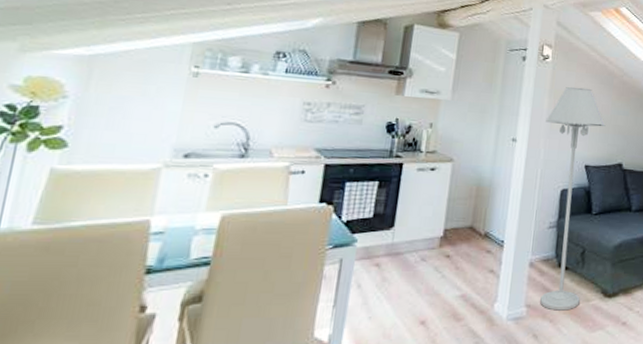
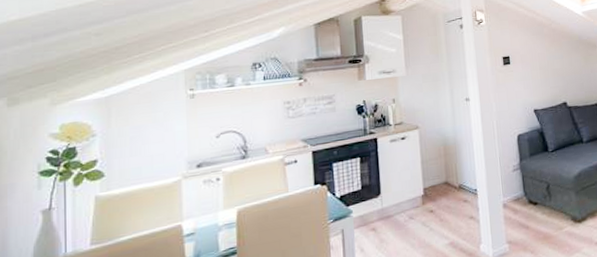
floor lamp: present [540,87,606,311] -> none [491,41,554,243]

